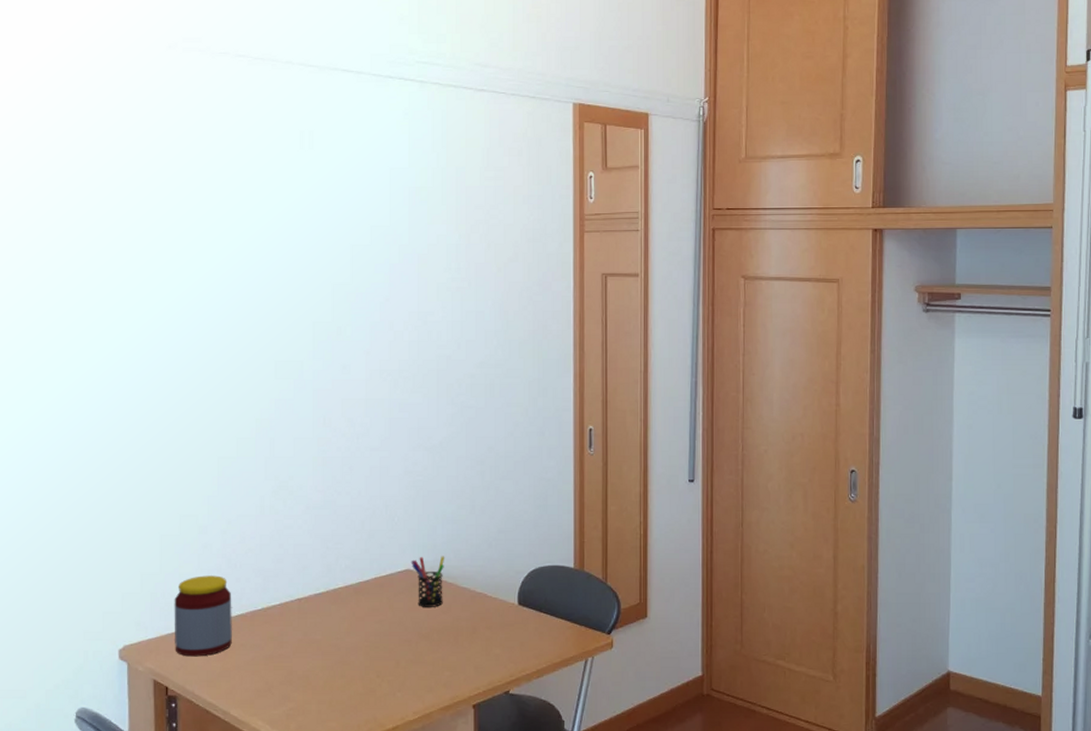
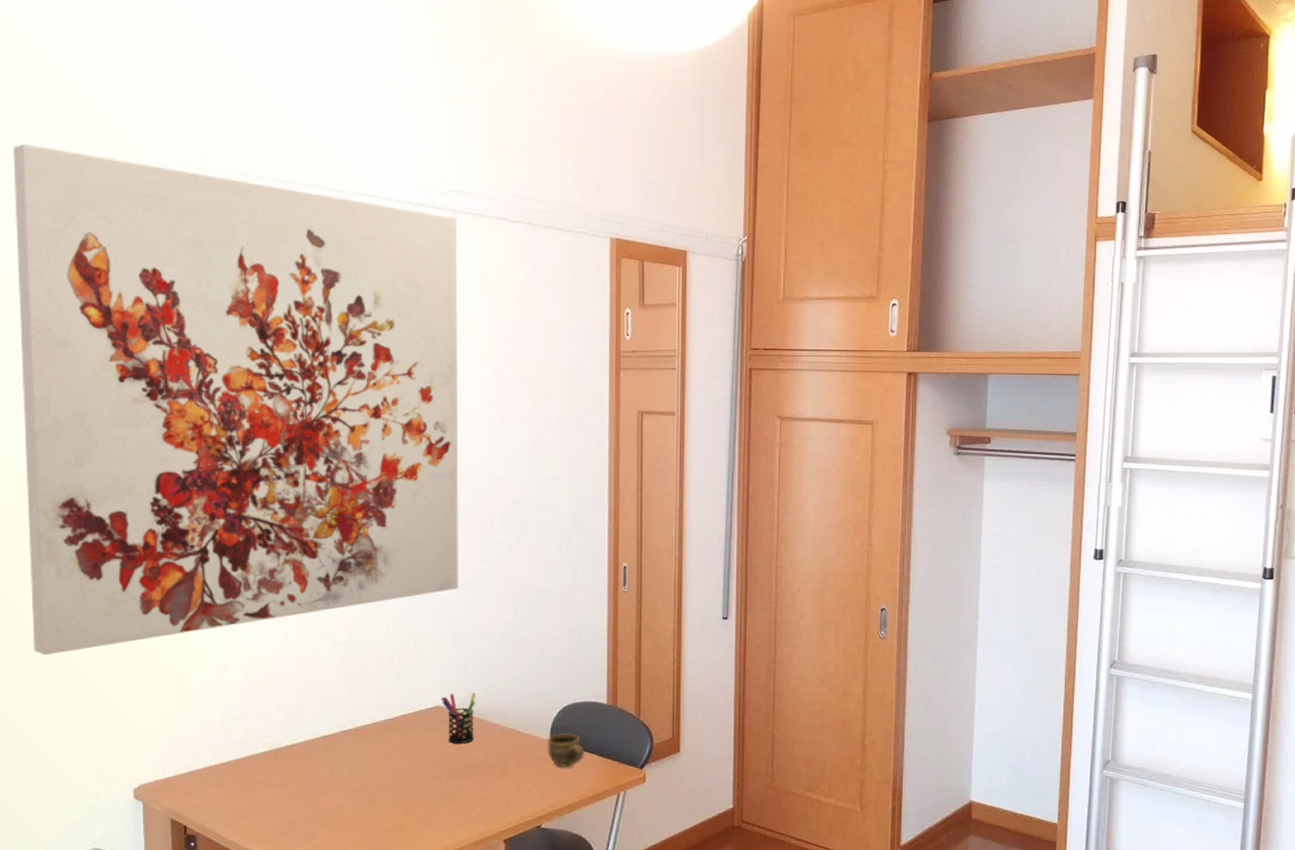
wall art: none [16,32,427,519] -> present [13,143,459,656]
jar: present [174,575,232,657] -> none [192,713,254,795]
cup: none [515,597,553,632] -> present [548,733,586,767]

